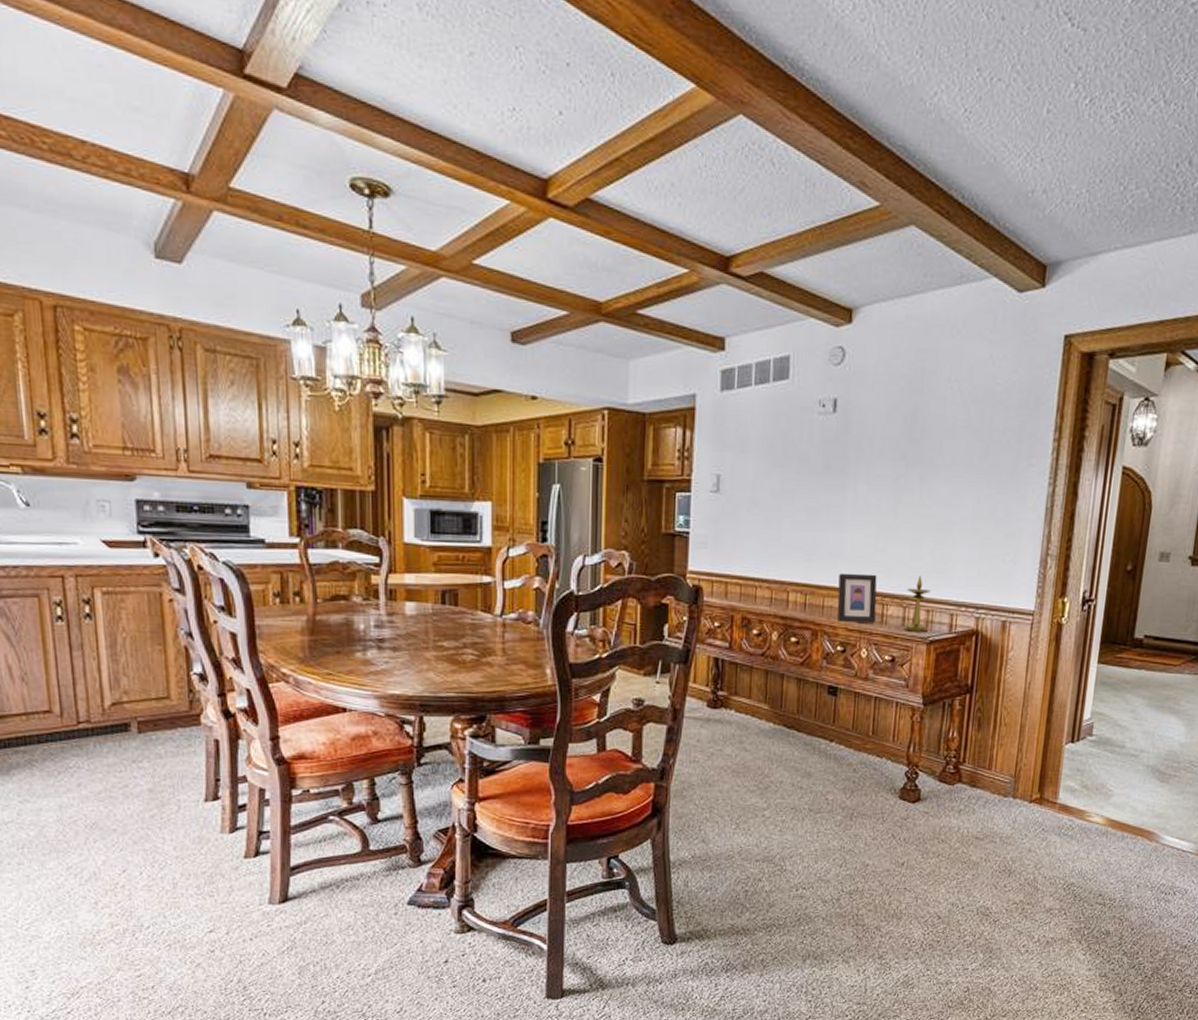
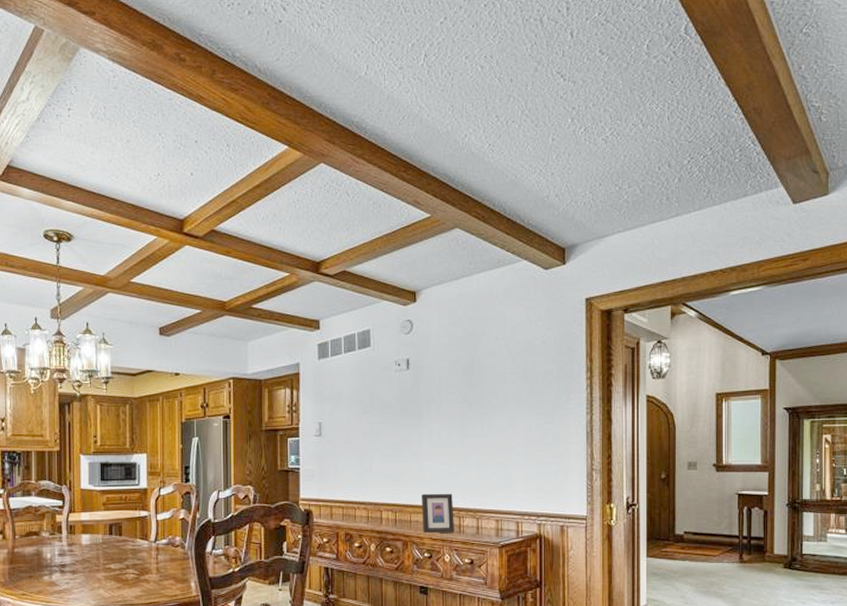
candlestick: present [903,576,931,632] -> none [478,493,498,538]

